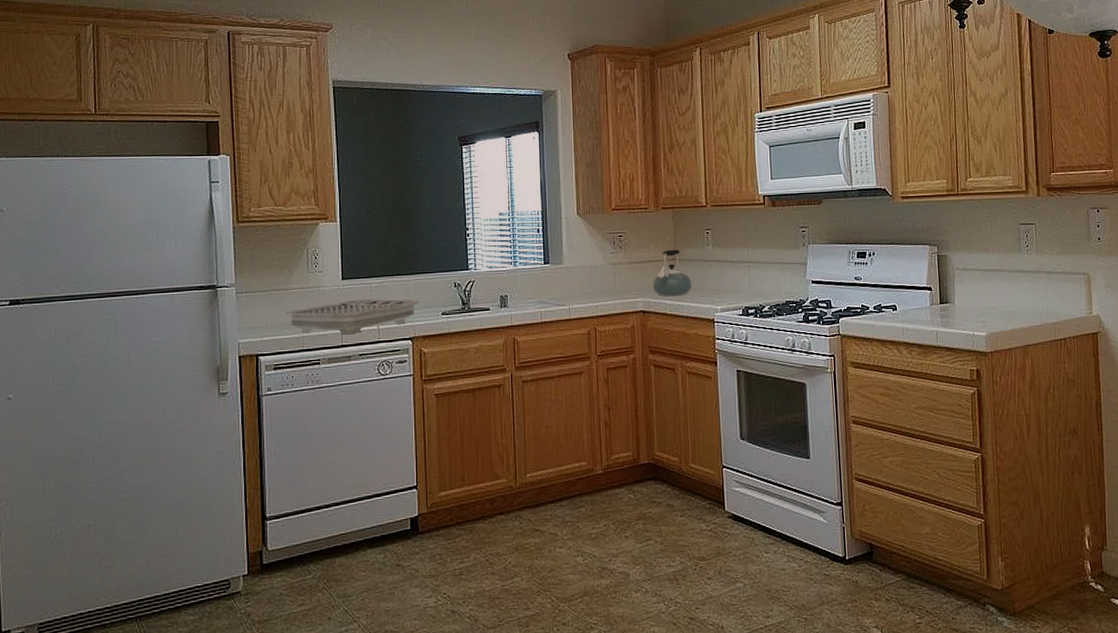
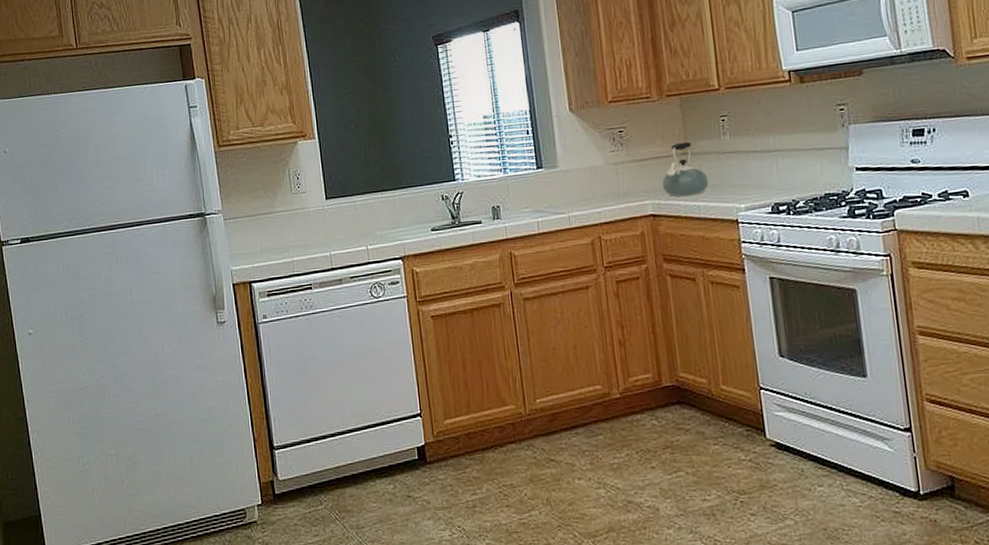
dish rack: present [286,298,419,335] -> none [274,216,407,257]

